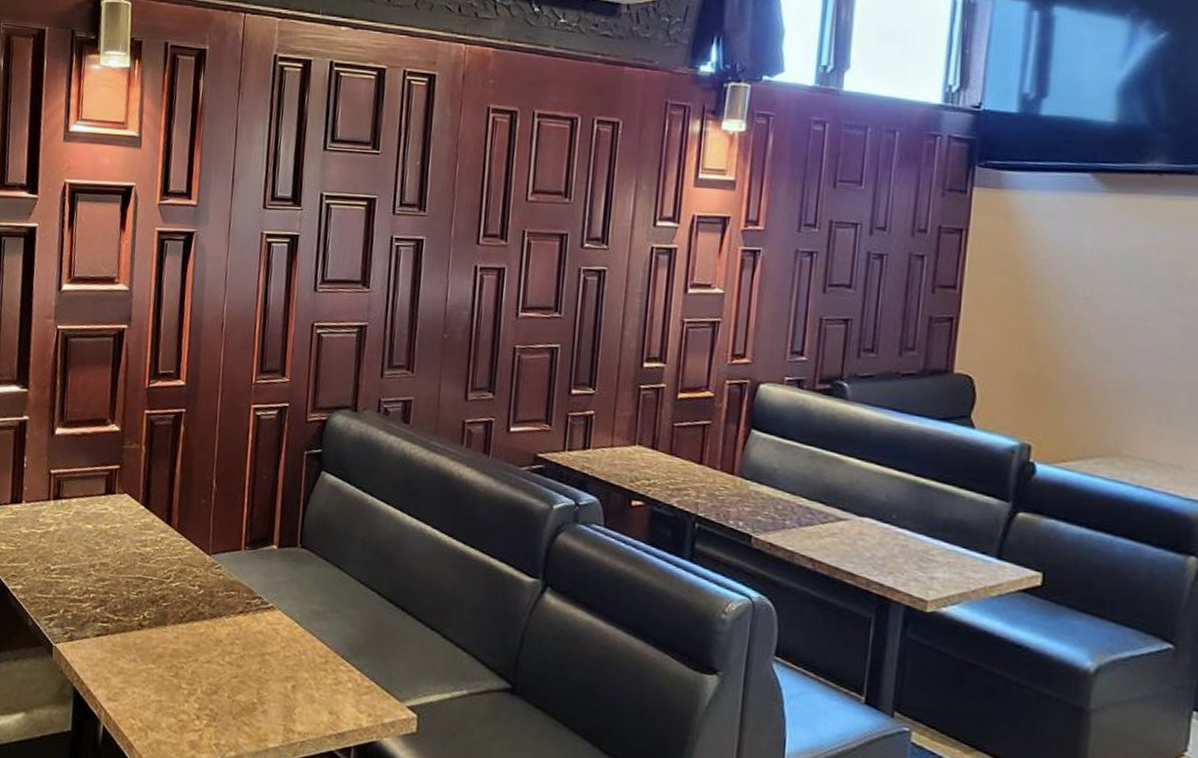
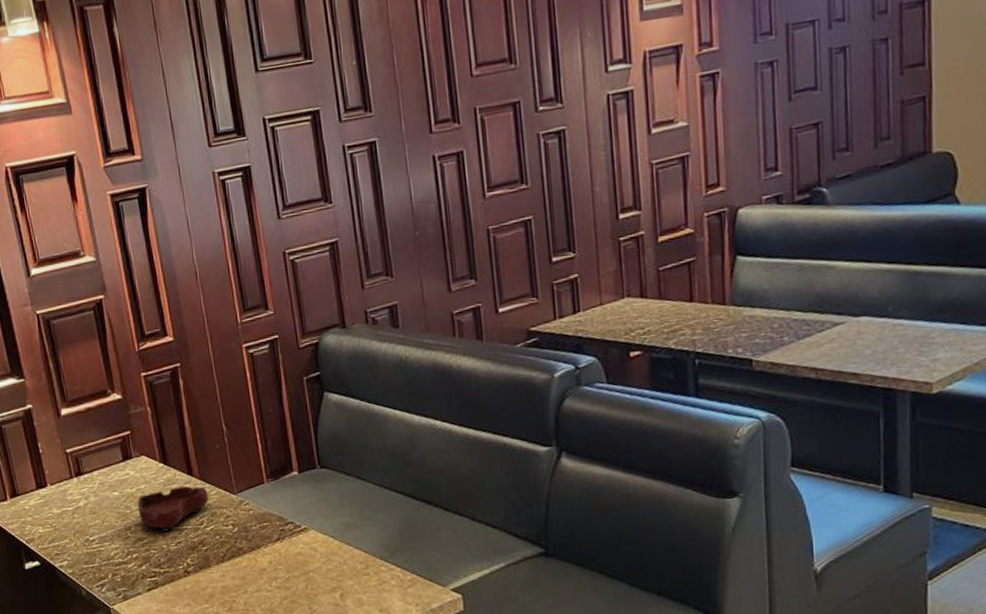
ashtray: none [107,533,182,578] -> present [137,486,209,532]

